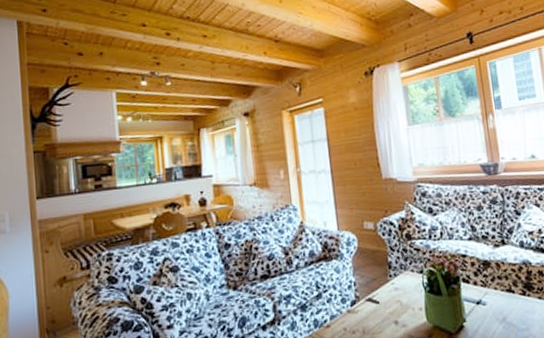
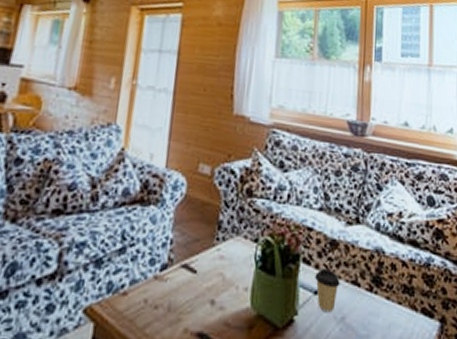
coffee cup: none [475,284,497,317] -> present [315,269,340,313]

